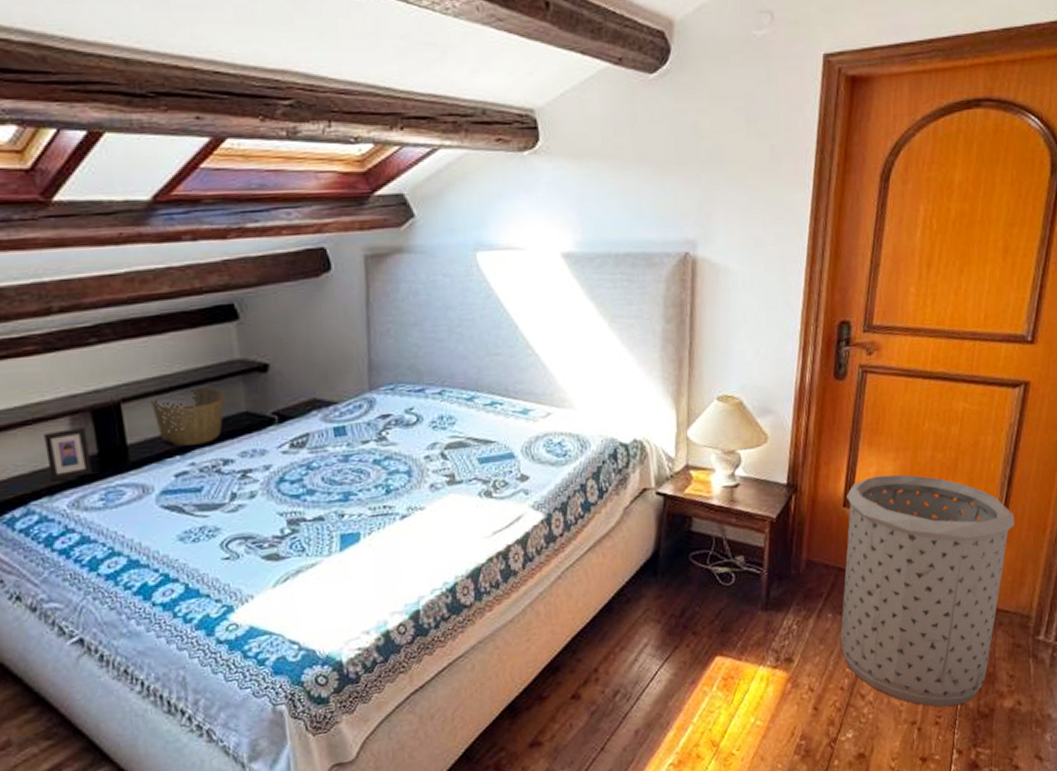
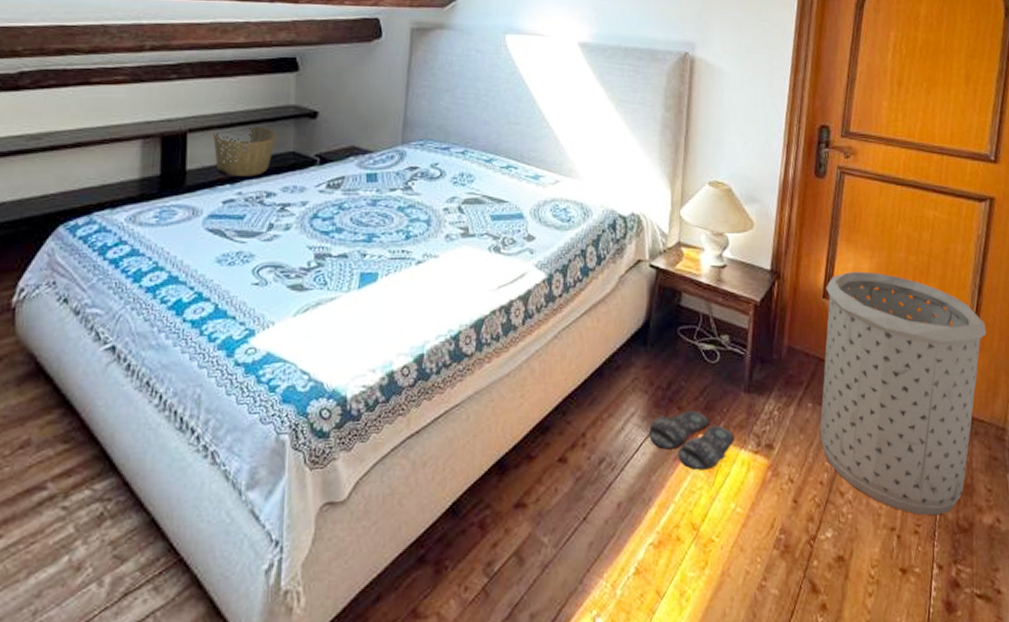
picture frame: present [43,427,92,482] -> none [115,151,154,196]
slippers: none [664,634,752,691] -> present [649,411,734,470]

